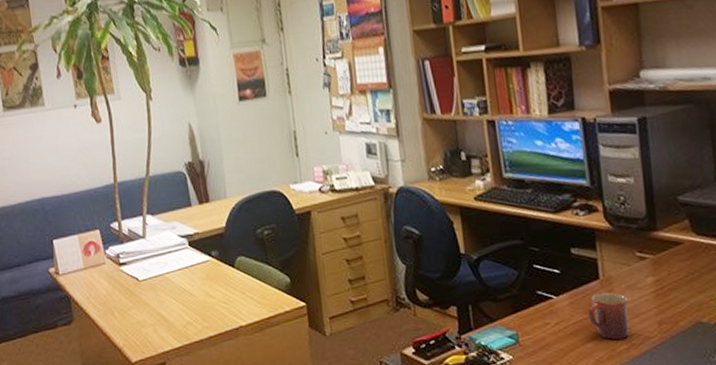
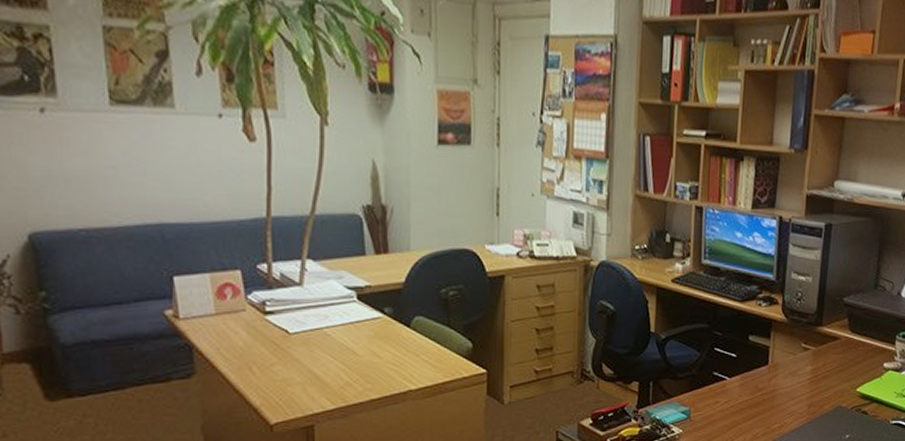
mug: present [587,292,629,340] -> none [753,377,789,418]

